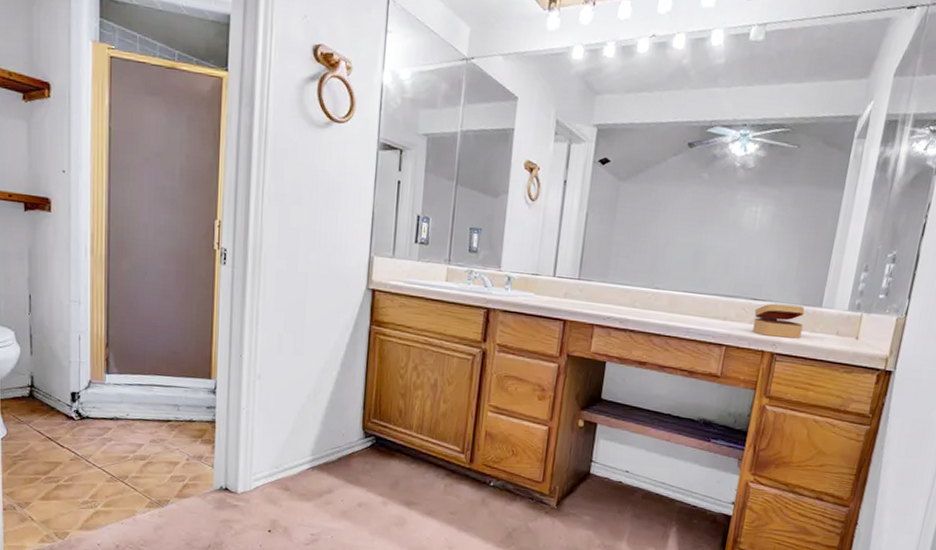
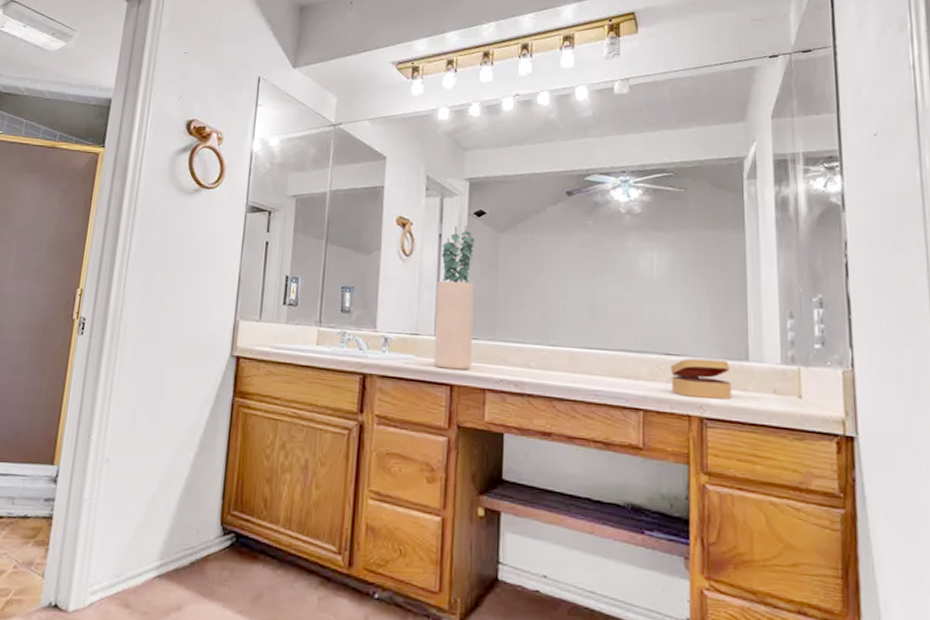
vase: none [551,172,597,308] -> present [433,225,475,370]

